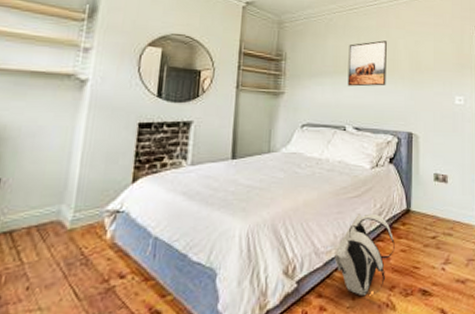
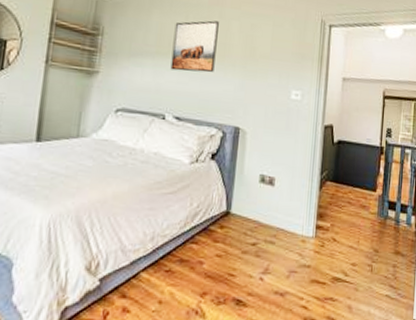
backpack: present [334,213,395,297] -> none [142,212,210,301]

